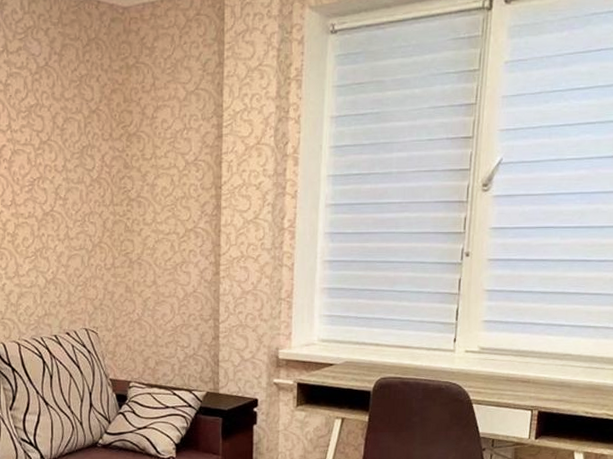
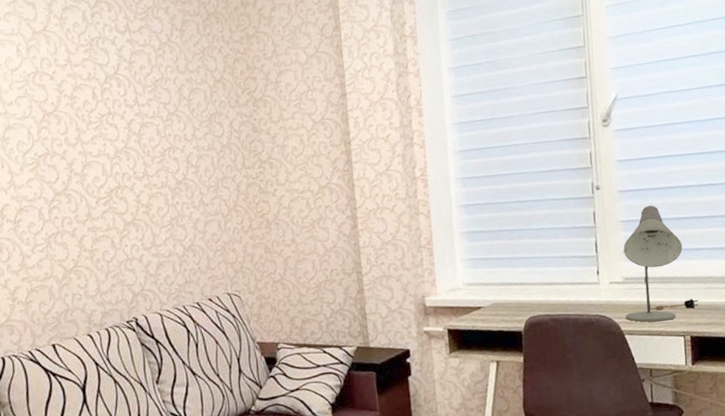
desk lamp: none [476,276,552,394] -> present [623,205,699,322]

